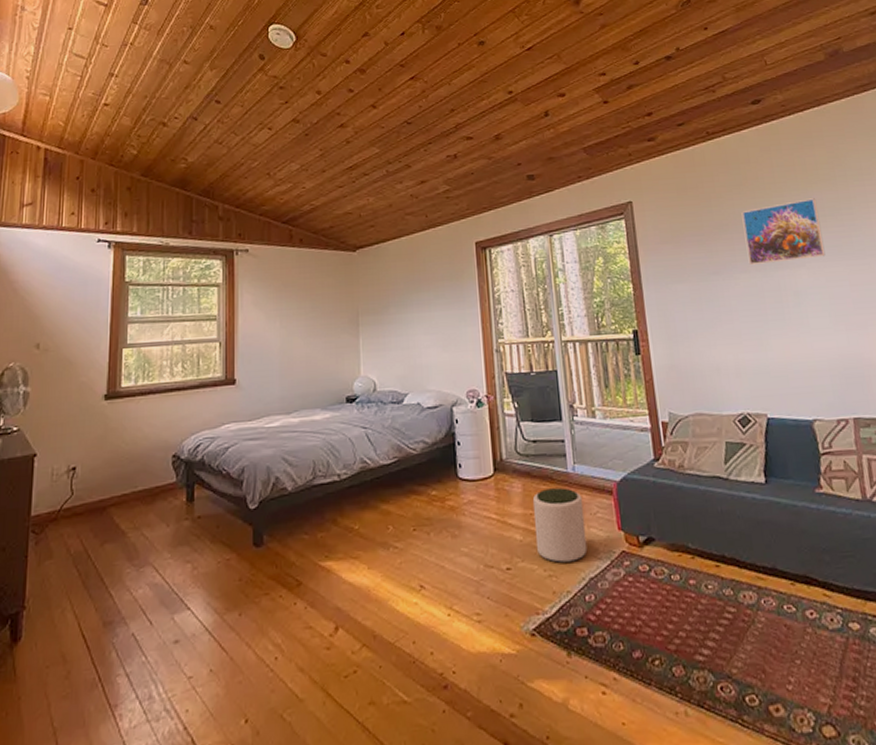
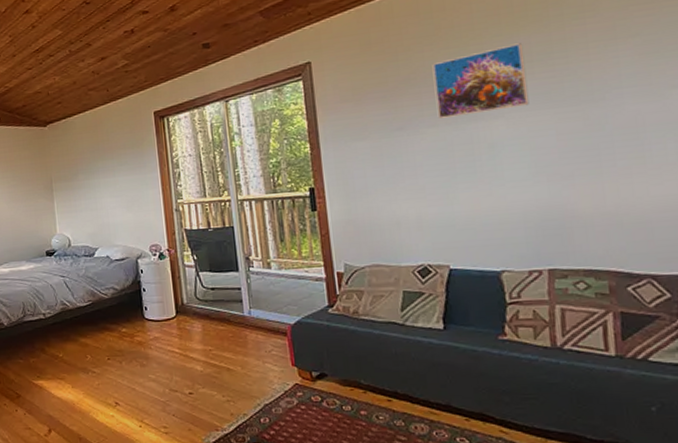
plant pot: present [532,487,588,563] -> none [211,329,263,391]

